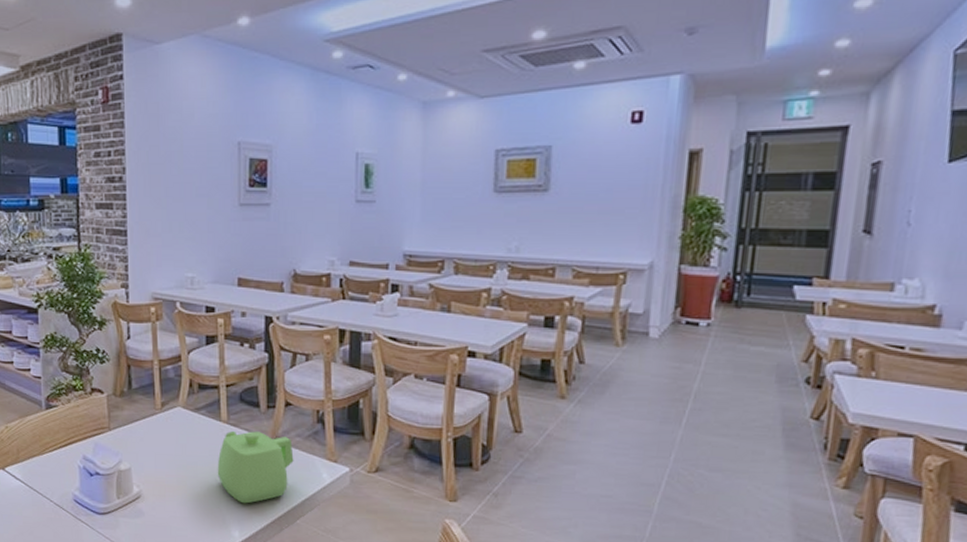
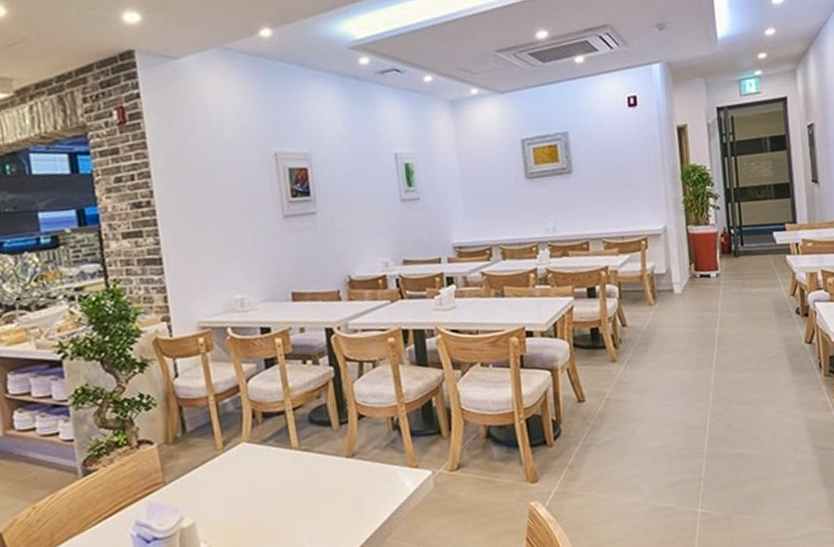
teapot: present [217,430,294,504] -> none [293,451,375,534]

